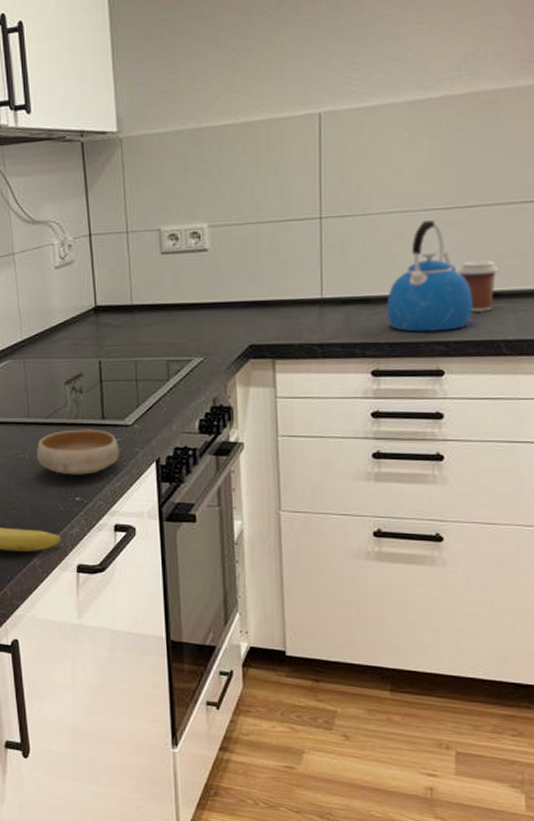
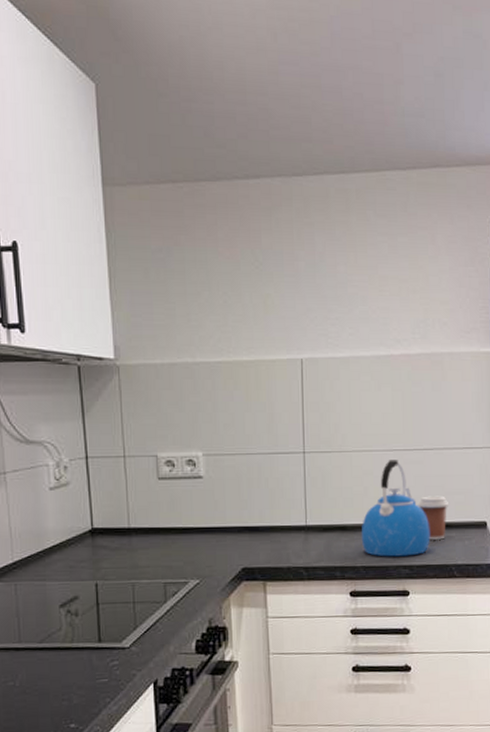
bowl: present [37,429,119,475] -> none [28,652,116,701]

